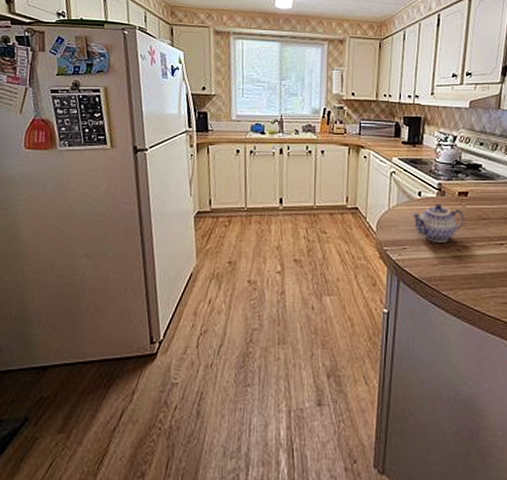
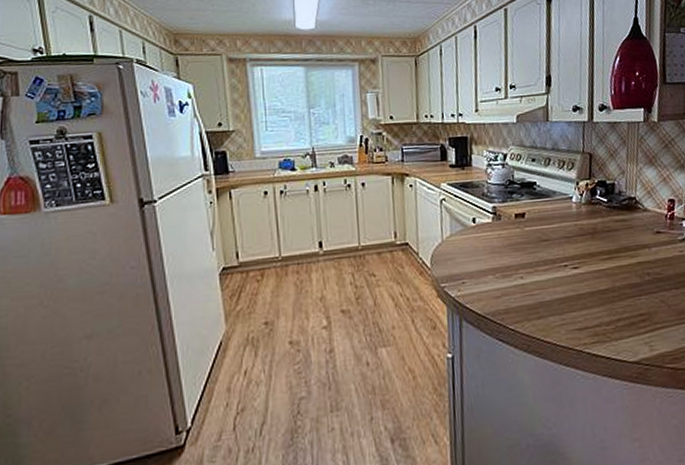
teapot: present [411,204,465,242] -> none [467,229,525,272]

